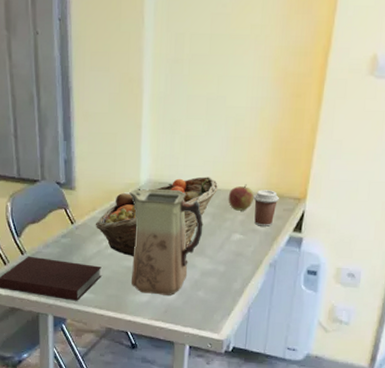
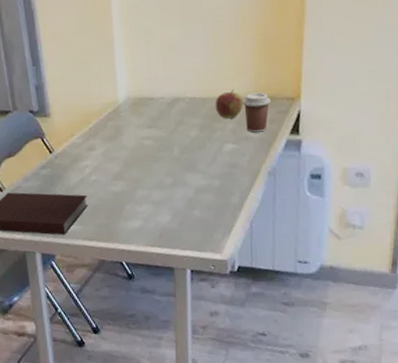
fruit basket: present [96,176,219,256] -> none [76,86,204,181]
vase: present [129,188,203,296] -> none [108,104,192,219]

